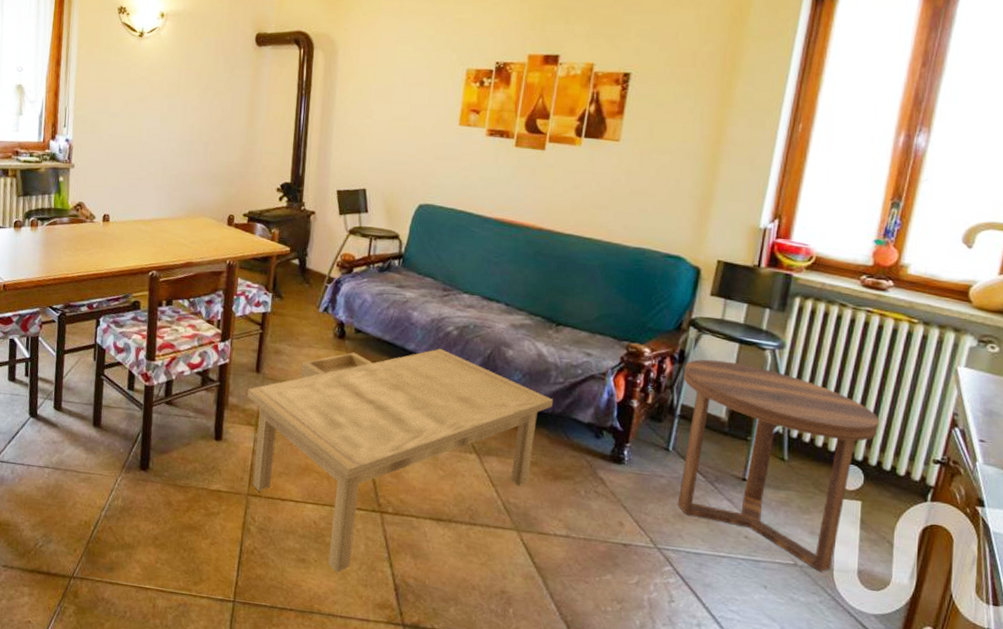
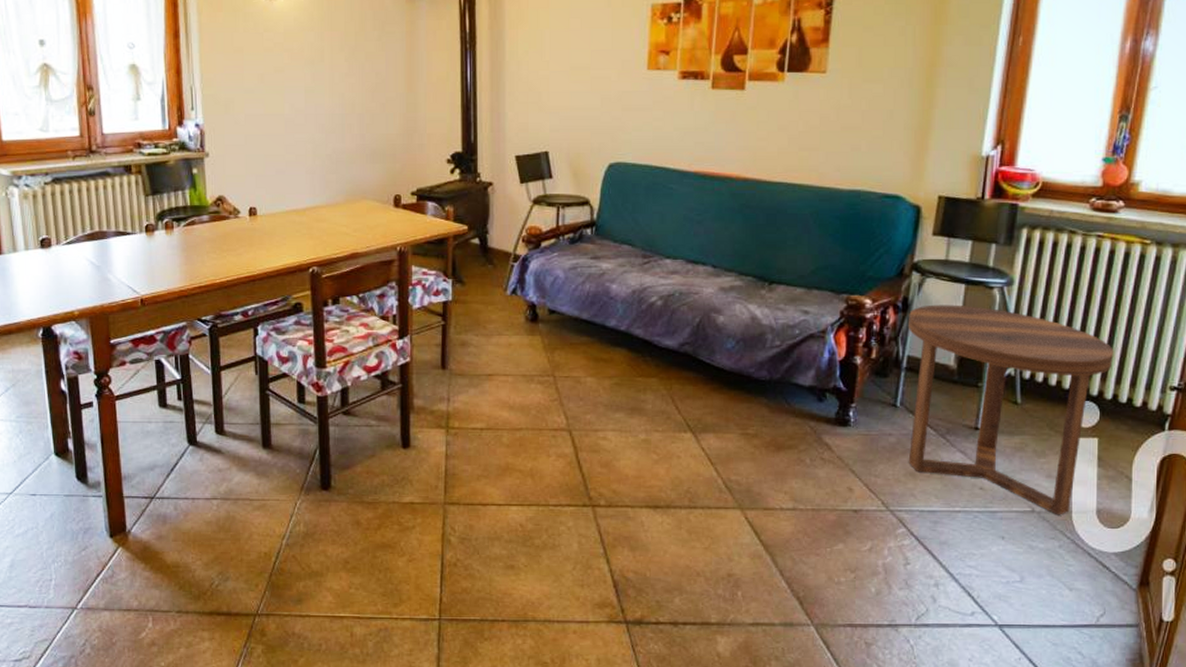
coffee table: present [247,348,554,574] -> none [434,322,771,577]

